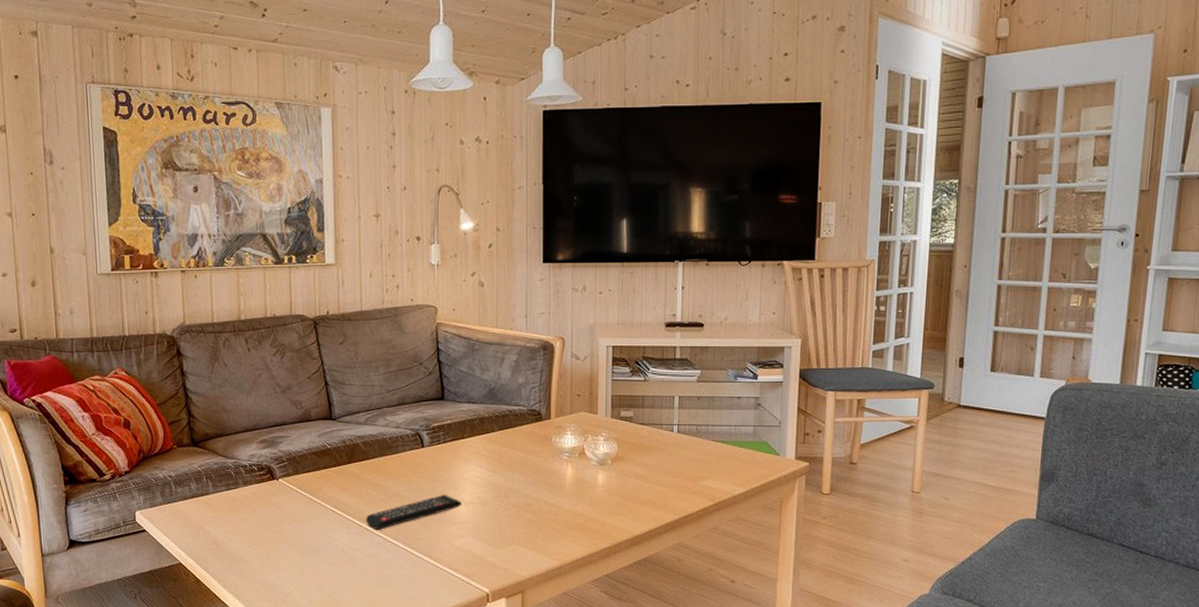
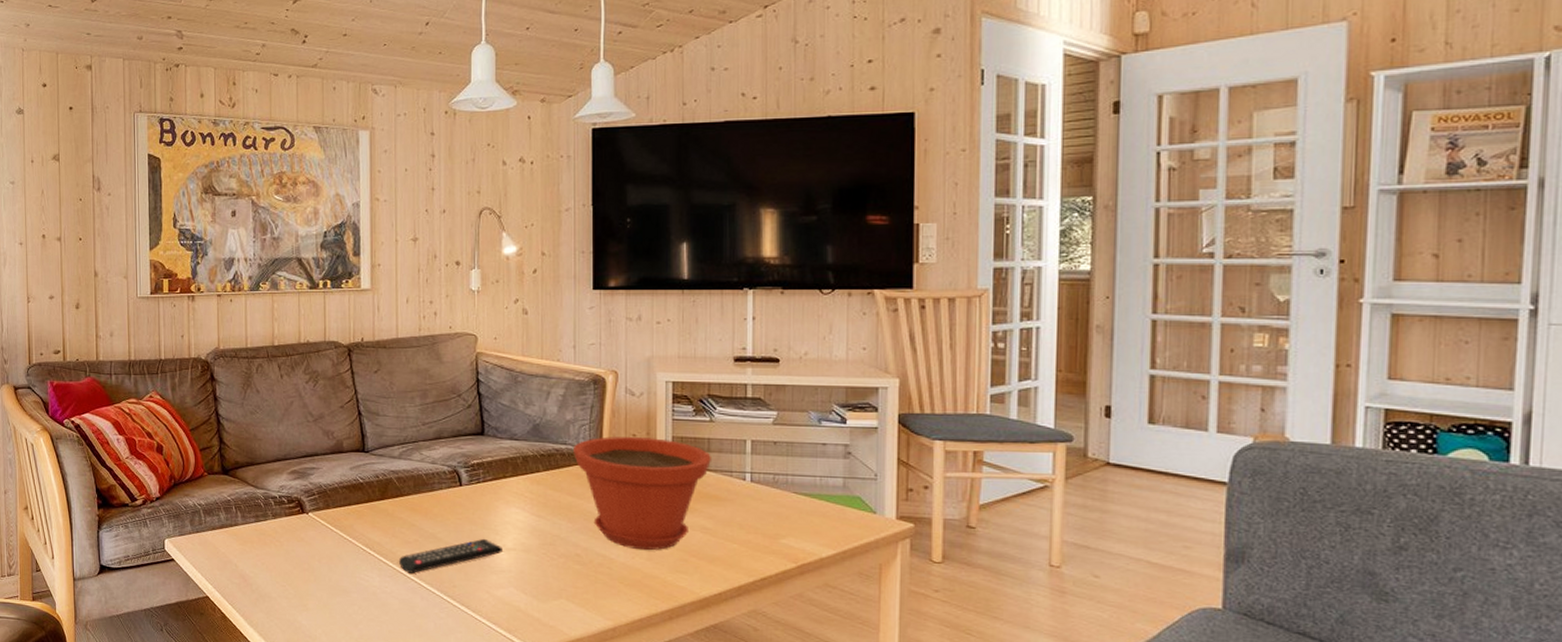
plant pot: none [525,397,645,496] -> present [574,437,711,550]

